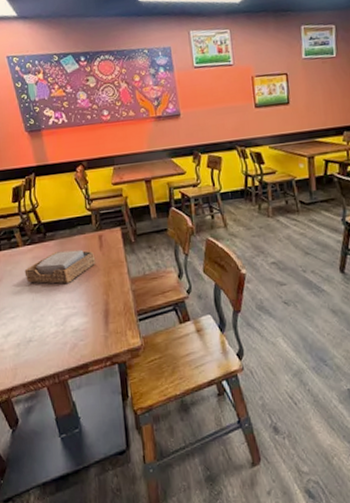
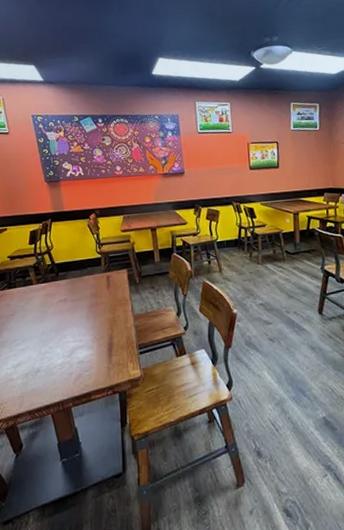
napkin holder: present [24,249,96,284] -> none [36,288,103,319]

